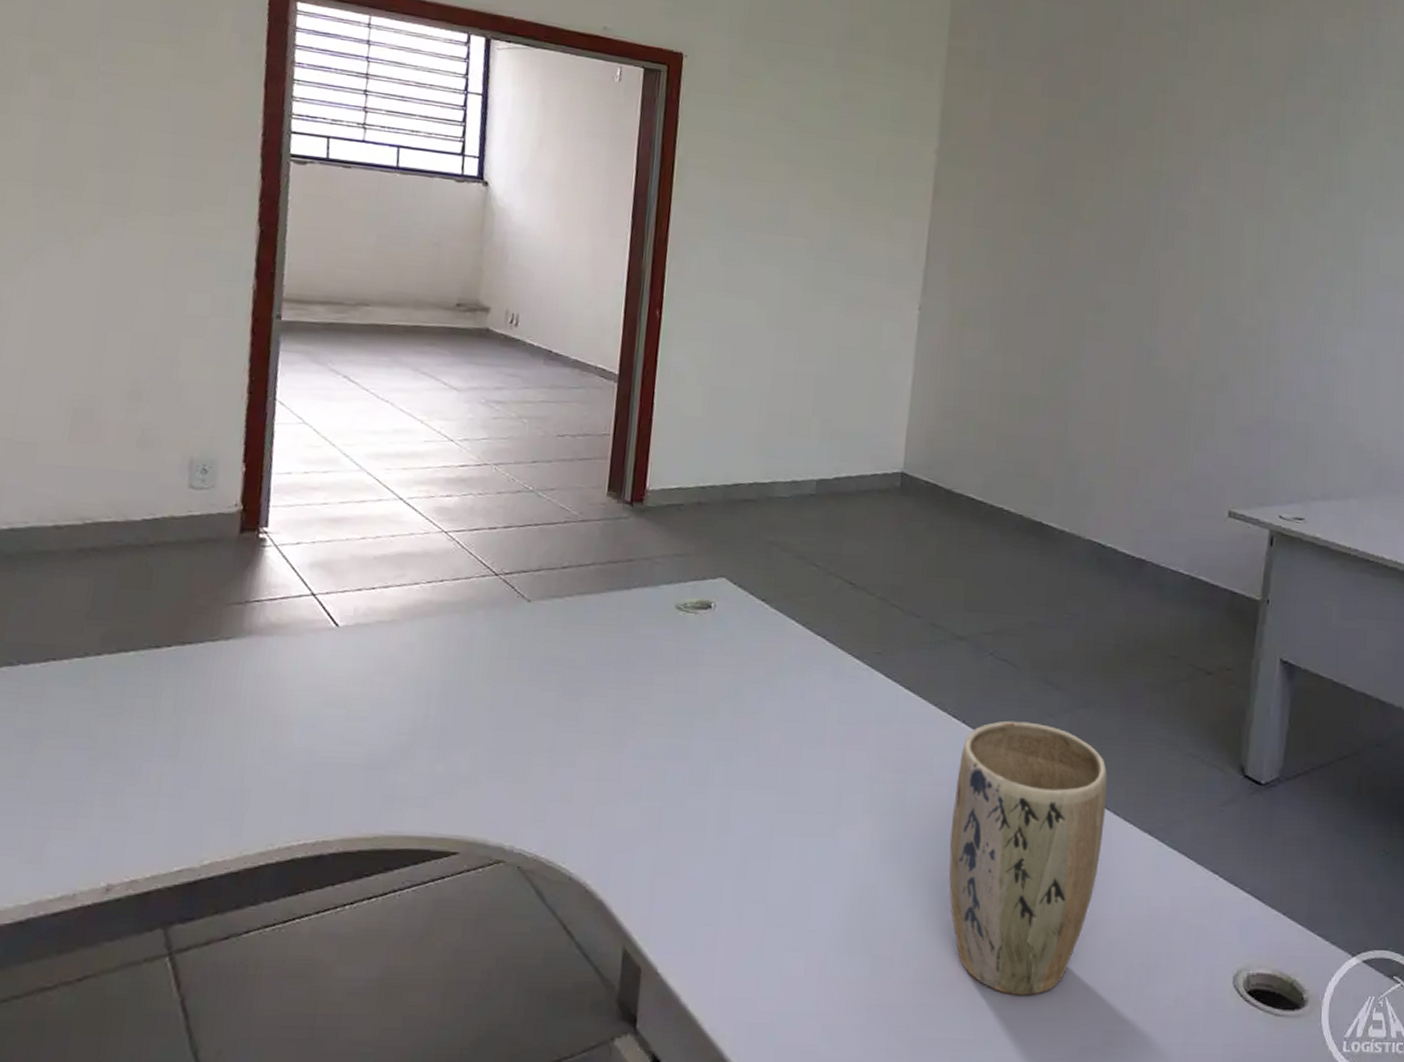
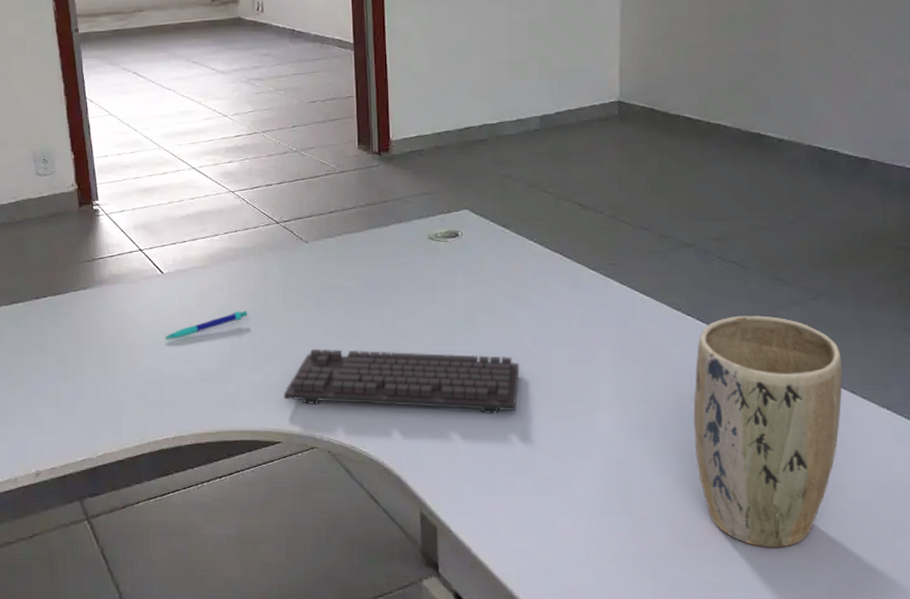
pen: none [323,680,441,712] -> present [163,311,248,339]
keyboard: none [470,733,764,825] -> present [283,348,520,414]

